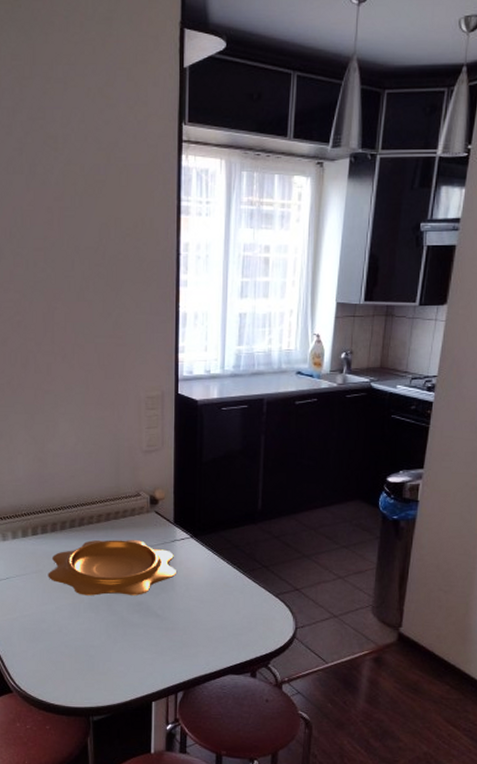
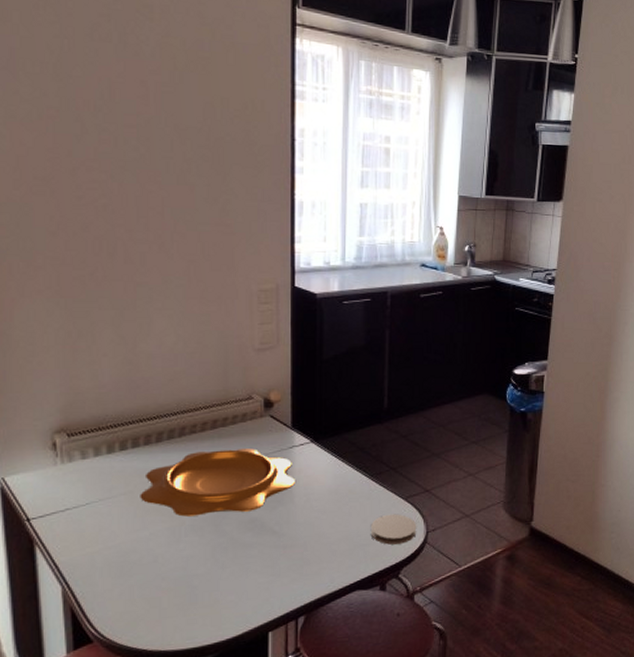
coaster: none [243,608,287,637] -> present [370,514,417,545]

